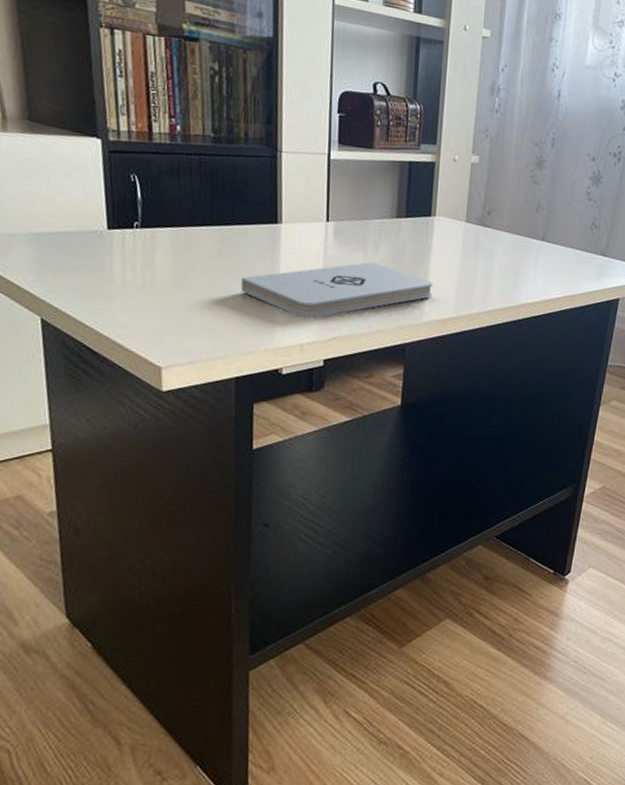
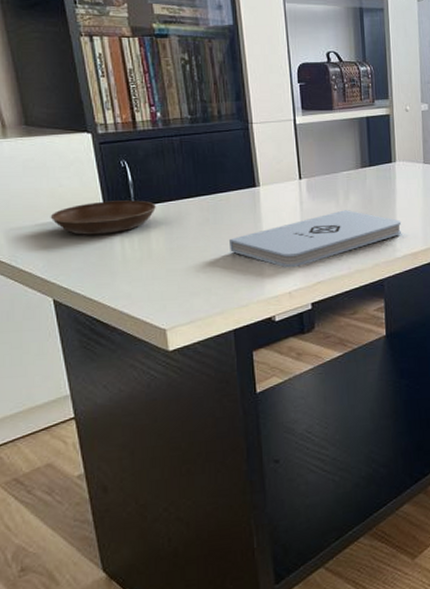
saucer: none [46,216,165,255] -> present [50,200,156,235]

